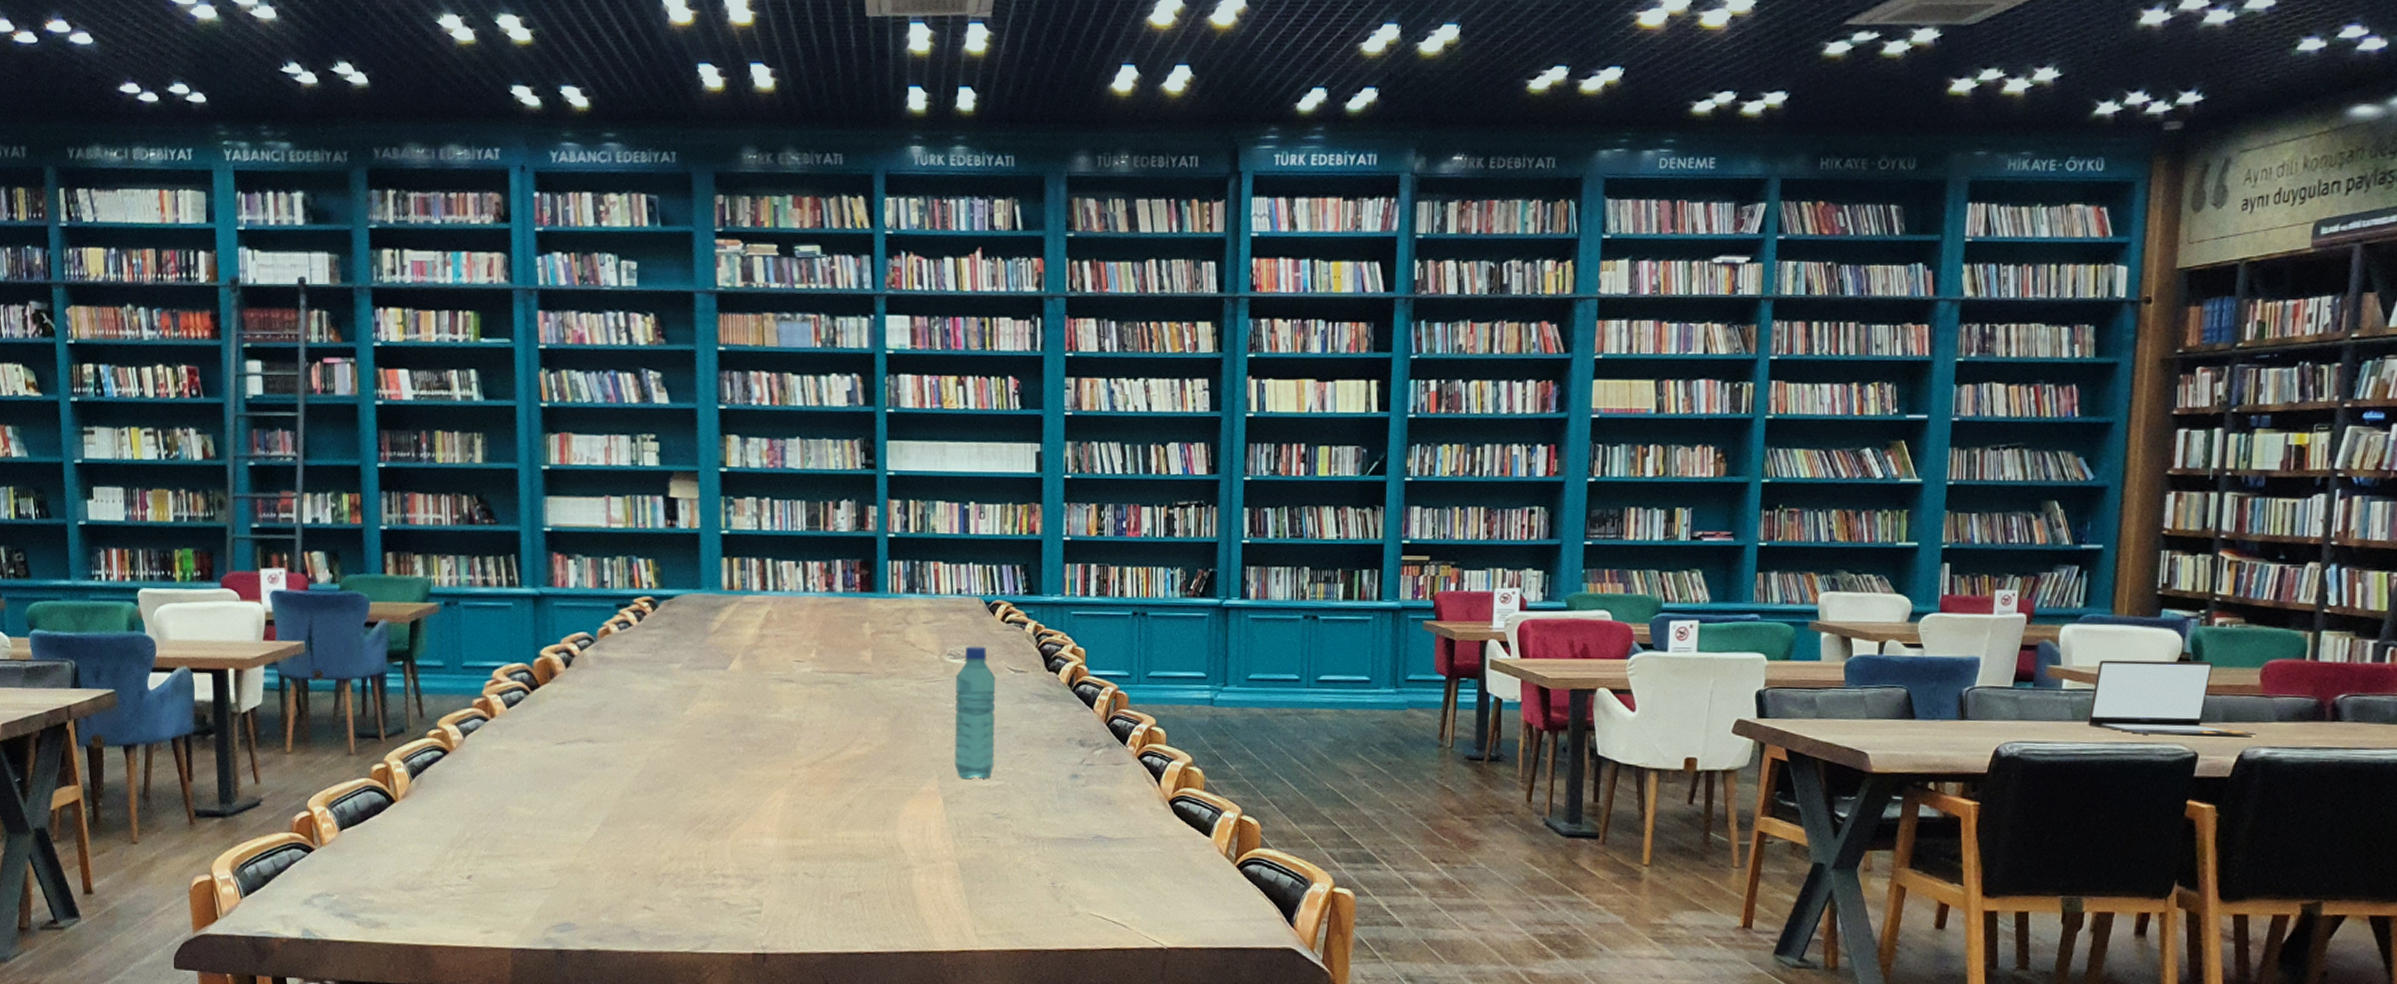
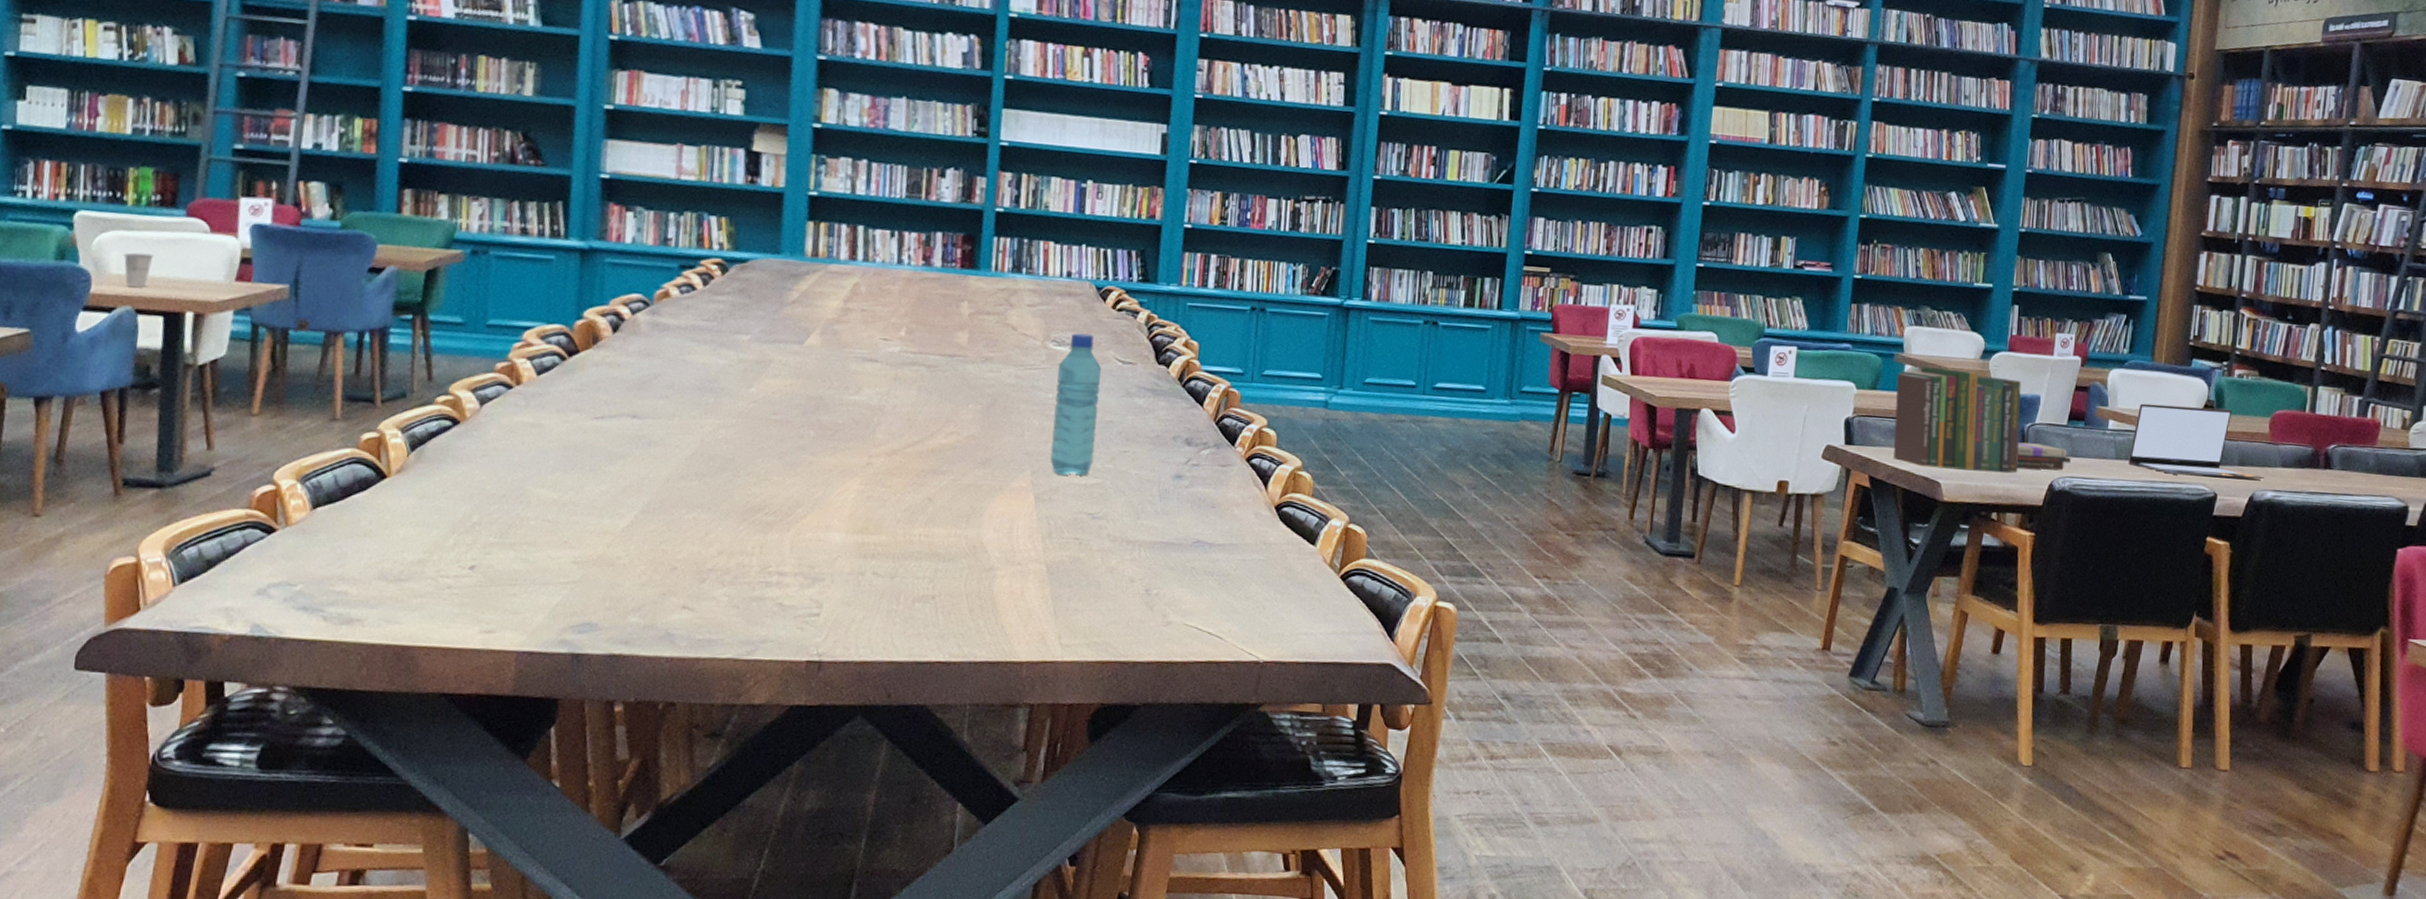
cup: none [177,621,200,650] -> present [123,252,154,288]
books: none [1812,633,1957,740] -> present [1893,367,2021,473]
books: none [1954,707,2019,736] -> present [2016,442,2071,471]

